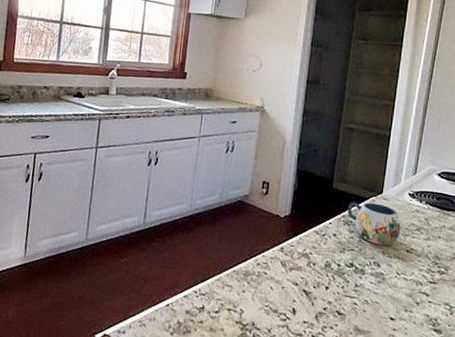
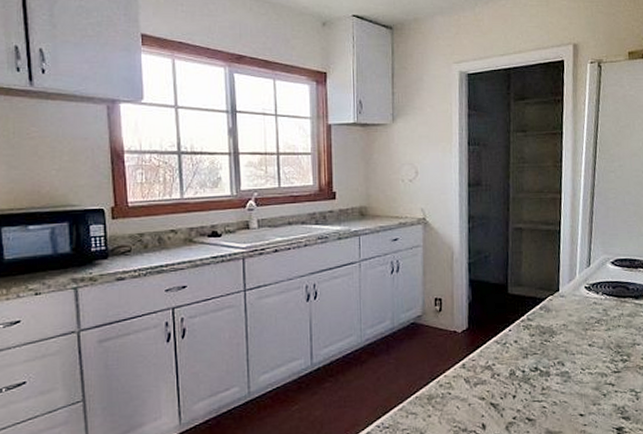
mug: present [348,202,401,246] -> none [526,302,581,344]

